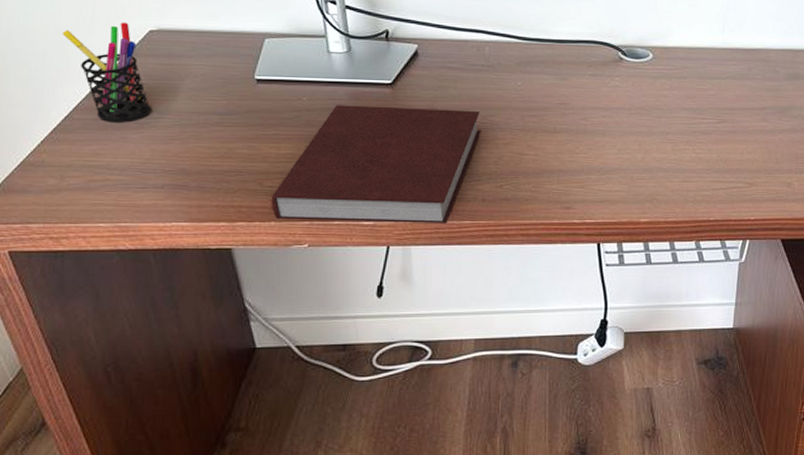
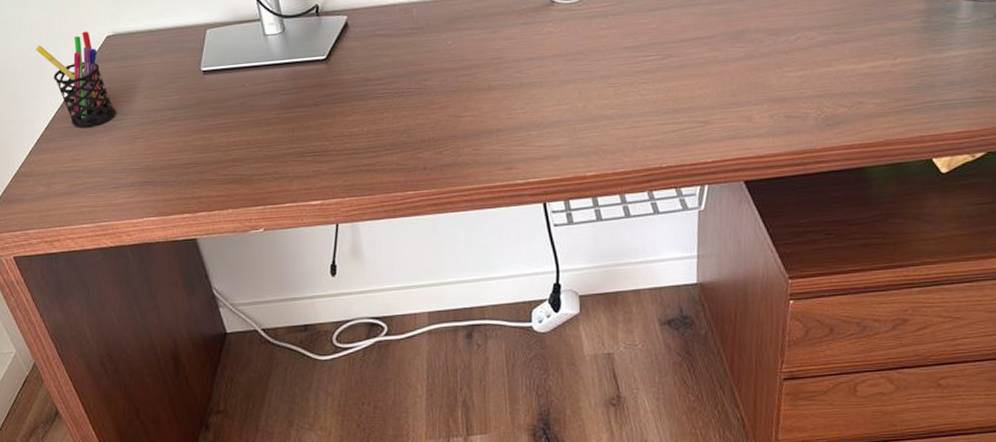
notebook: present [271,105,481,223] -> none [226,77,416,206]

